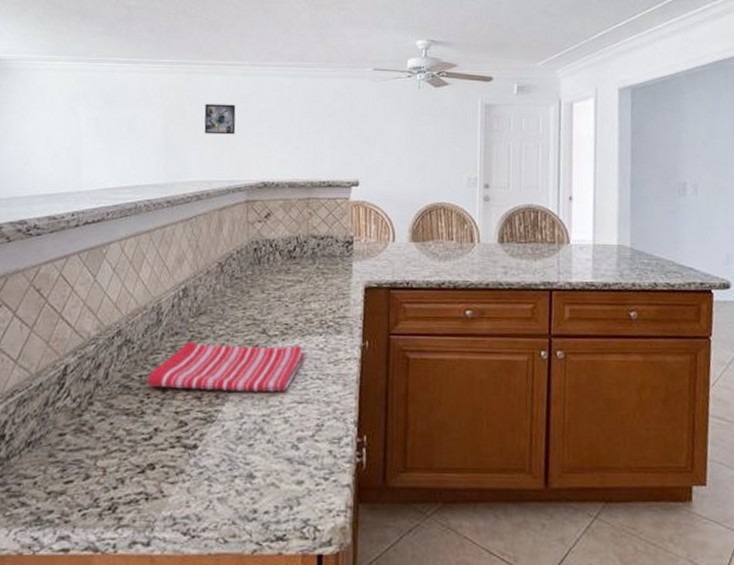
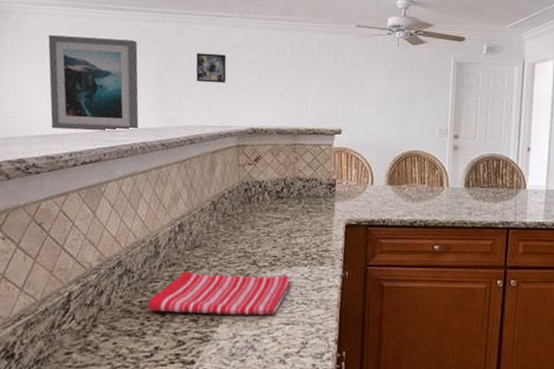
wall art: none [54,91,145,189] -> present [48,35,139,132]

